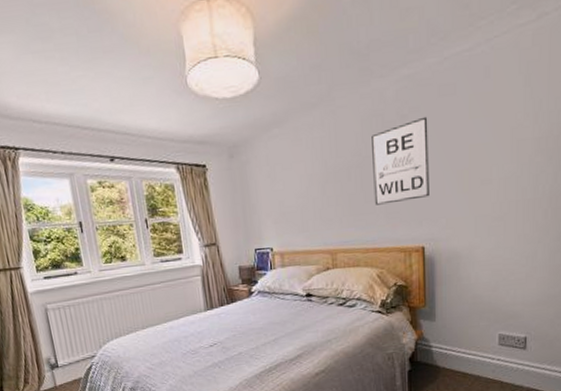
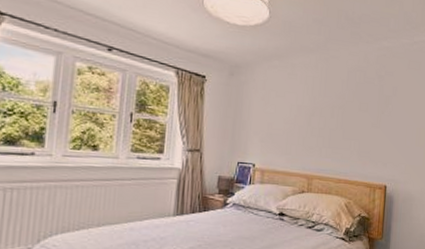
wall art: present [372,116,429,205] -> none [350,81,399,145]

